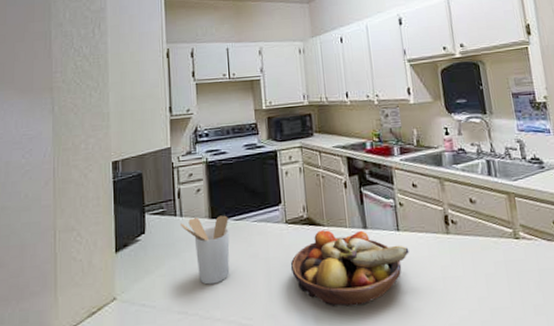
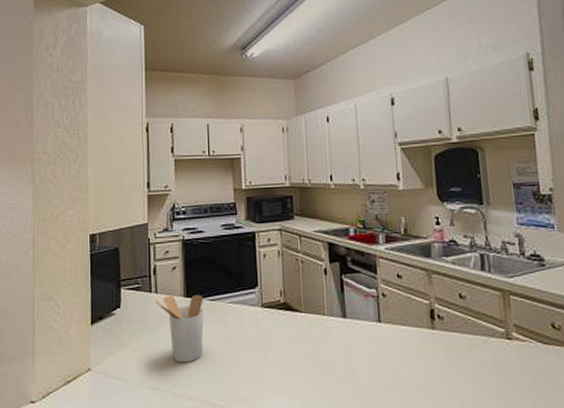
fruit bowl: present [290,230,410,307] -> none [265,316,391,396]

